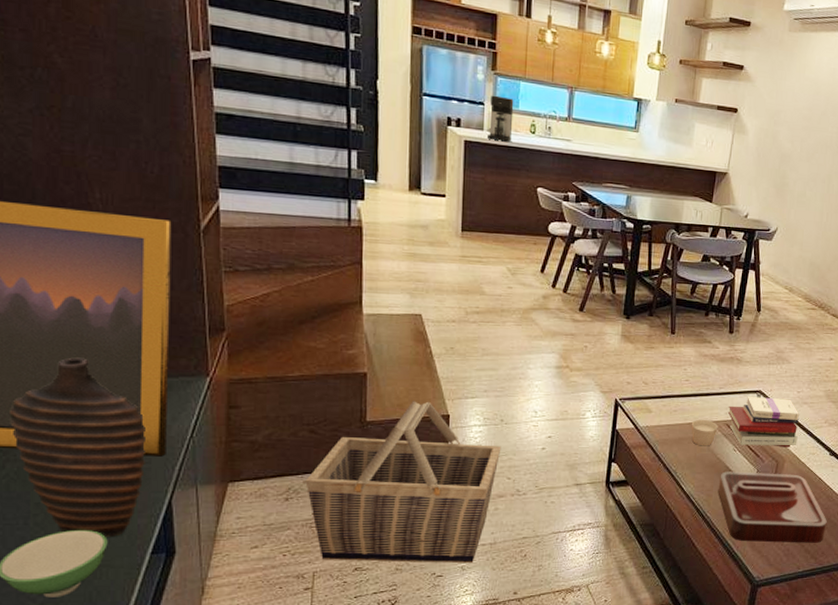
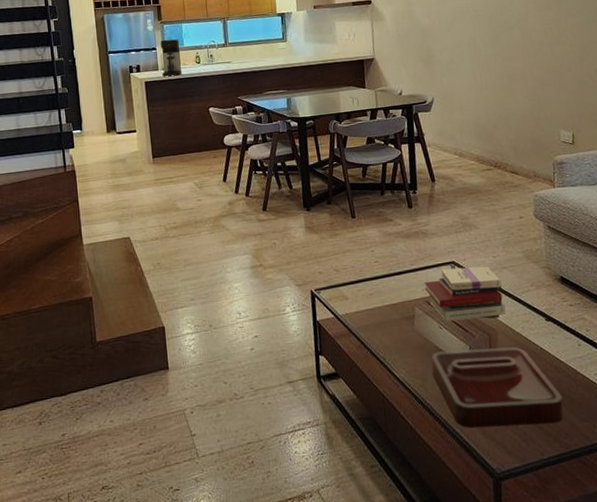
basket: present [305,401,502,564] -> none [53,316,214,481]
candle: present [691,419,718,446] -> none [389,299,418,328]

